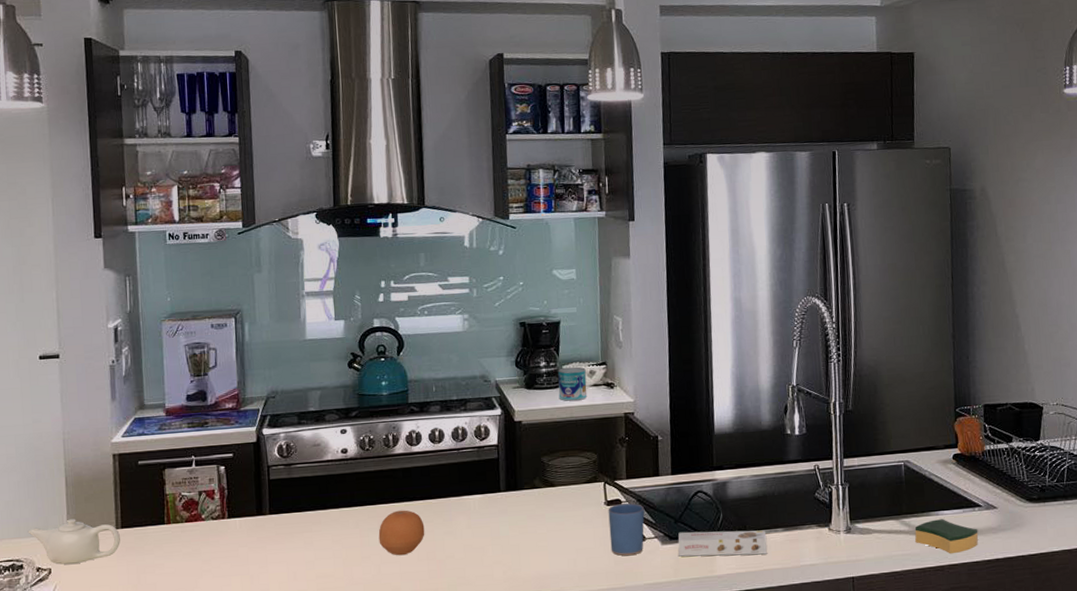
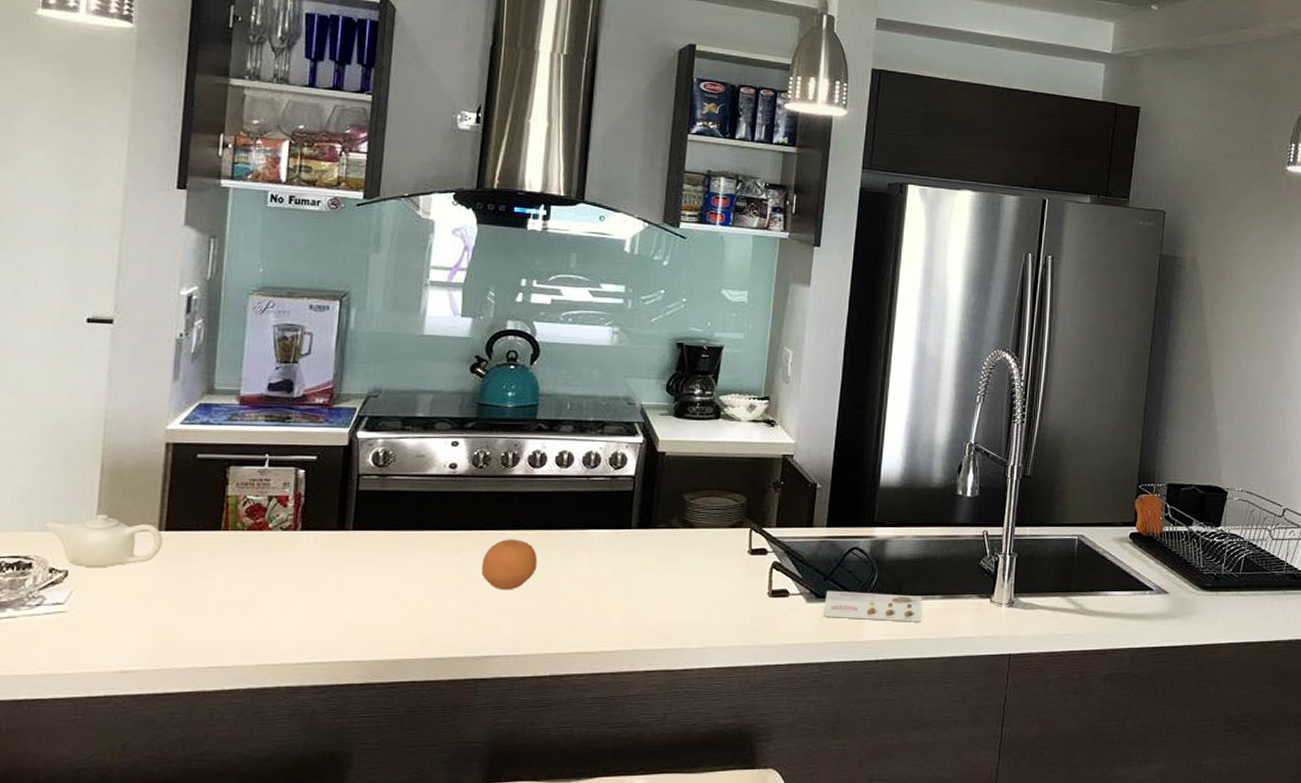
can: present [558,366,587,401] -> none [711,398,745,436]
mug: present [608,503,645,556] -> none [749,554,793,612]
sponge: present [914,519,979,554] -> none [1080,600,1147,638]

